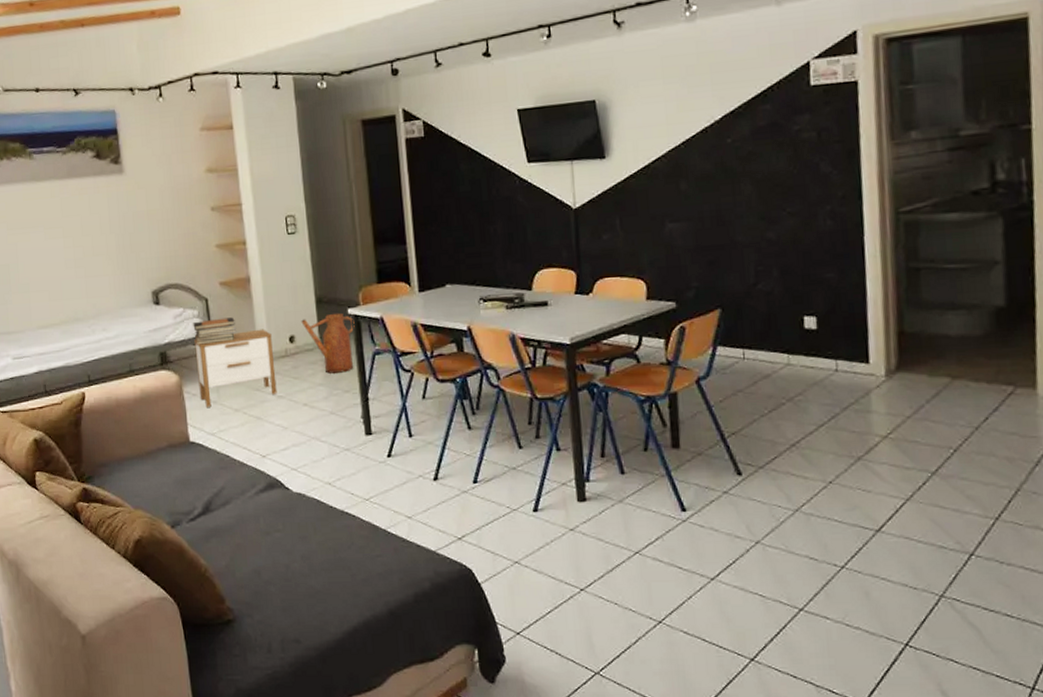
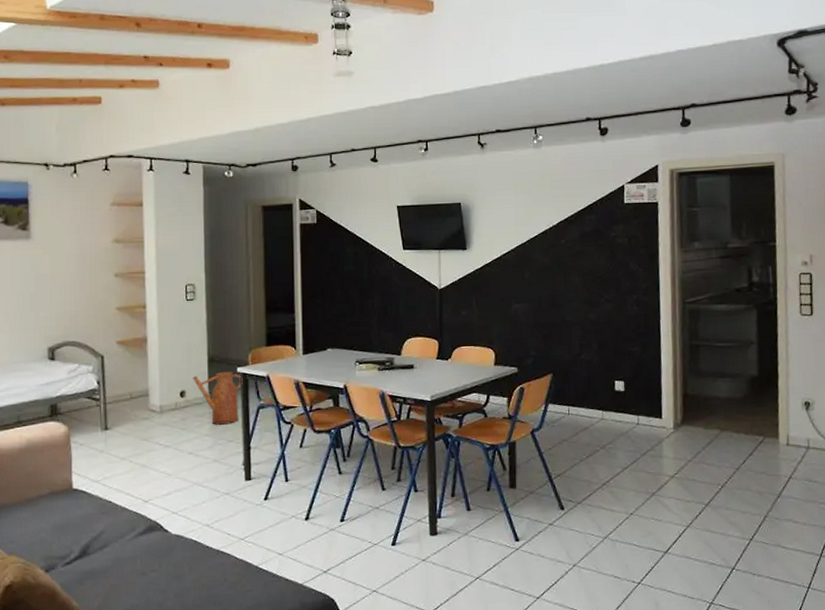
book stack: present [193,317,237,345] -> none [87,373,130,398]
nightstand: present [194,329,277,407] -> none [86,384,164,456]

